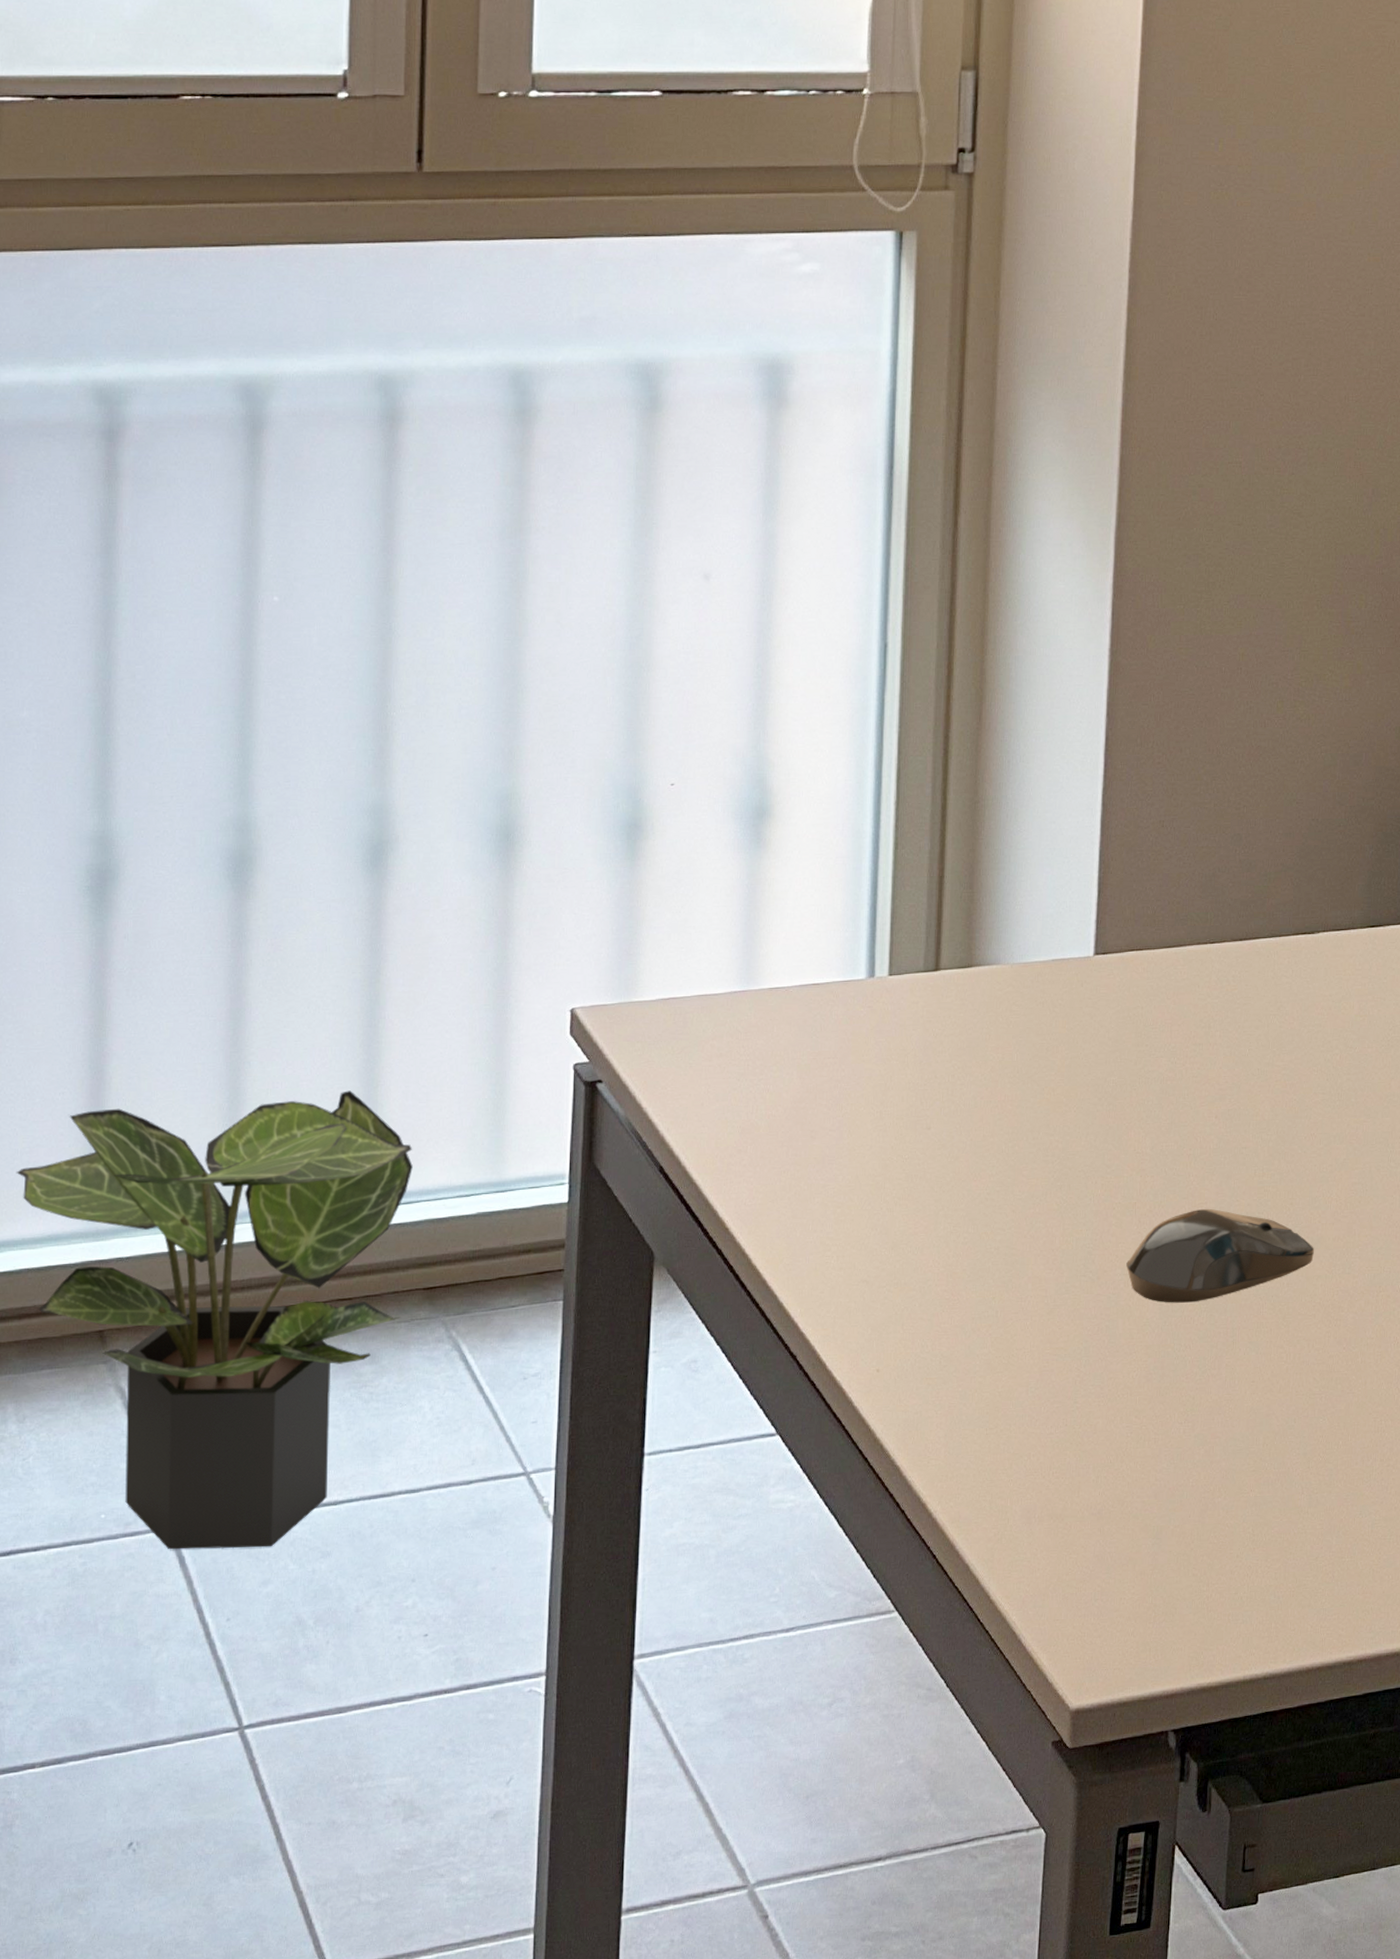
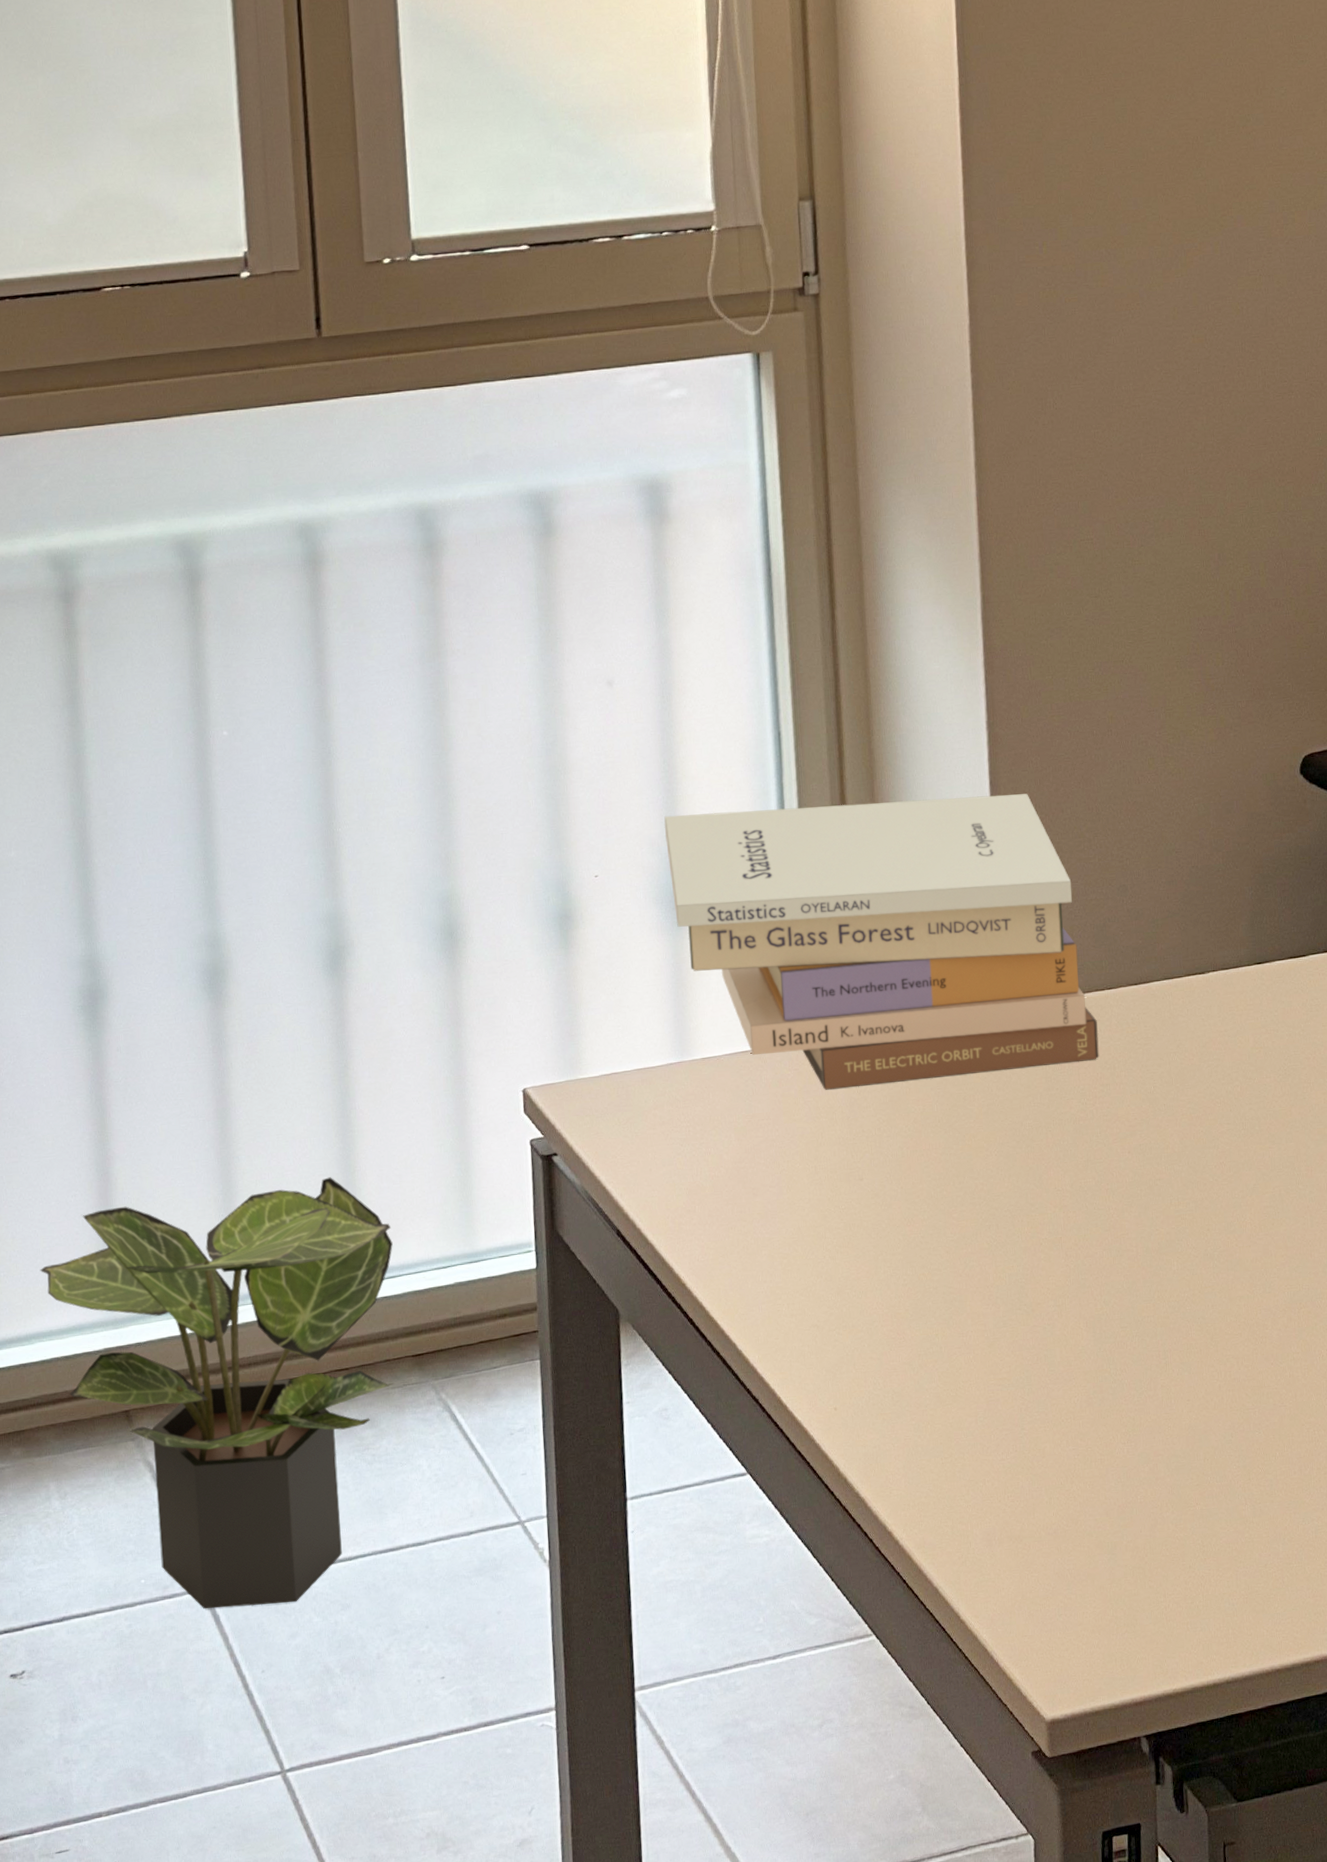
books: none [752,724,1196,1031] -> present [664,793,1099,1090]
computer mouse: present [1126,1208,1314,1303] -> none [1058,1238,1235,1330]

